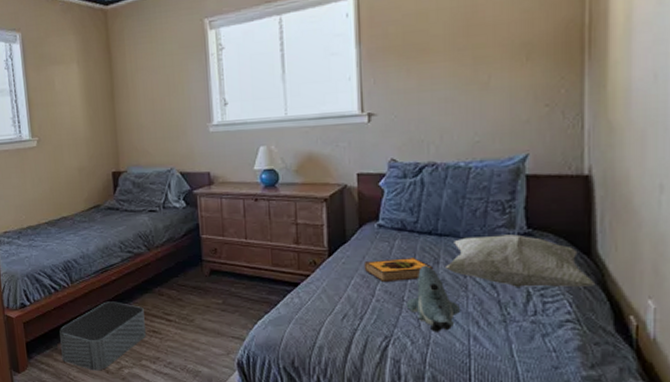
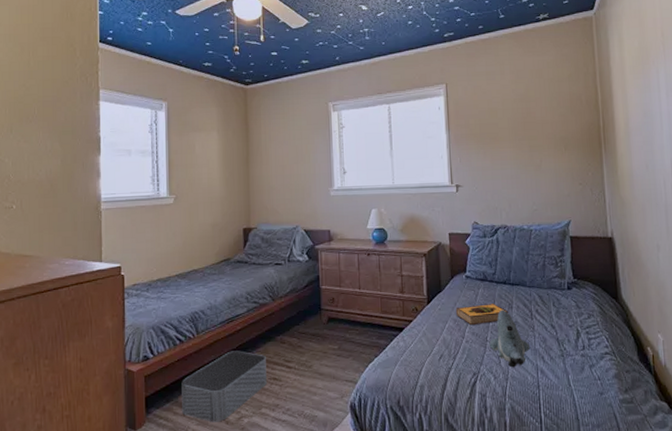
decorative pillow: present [446,234,594,287] -> none [517,283,622,327]

